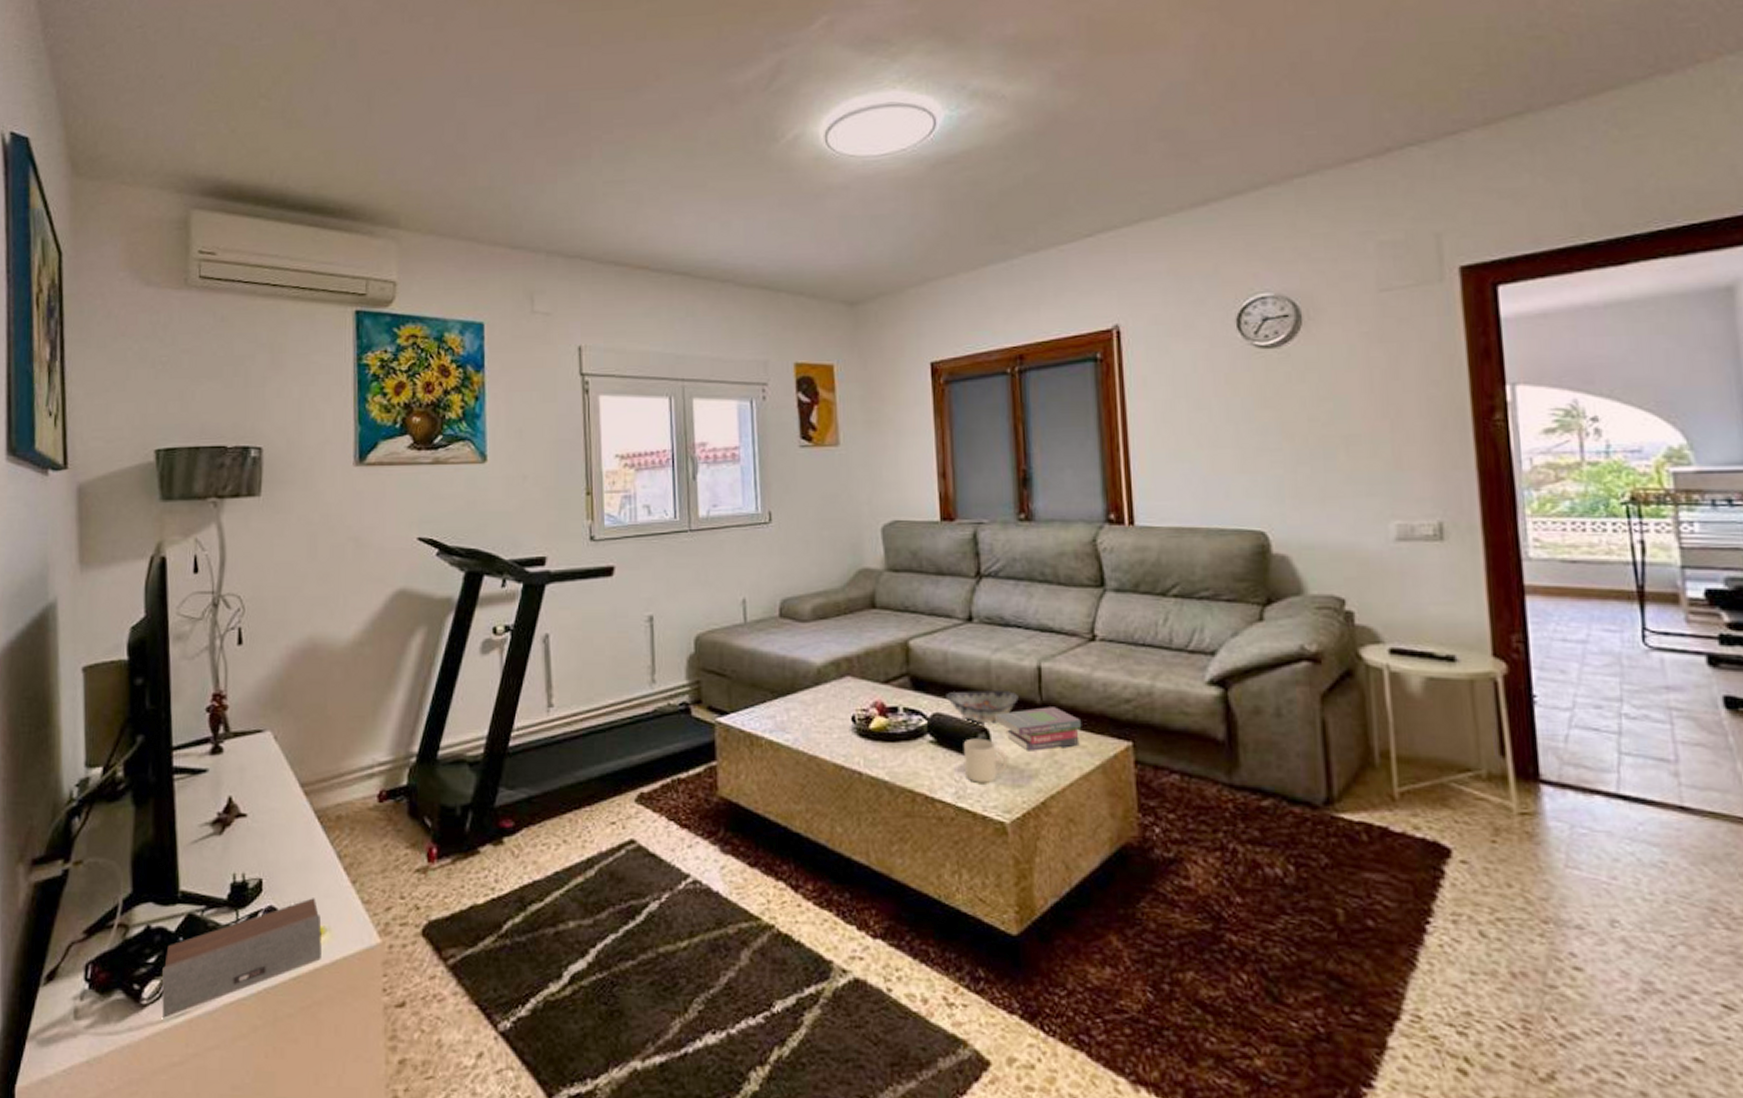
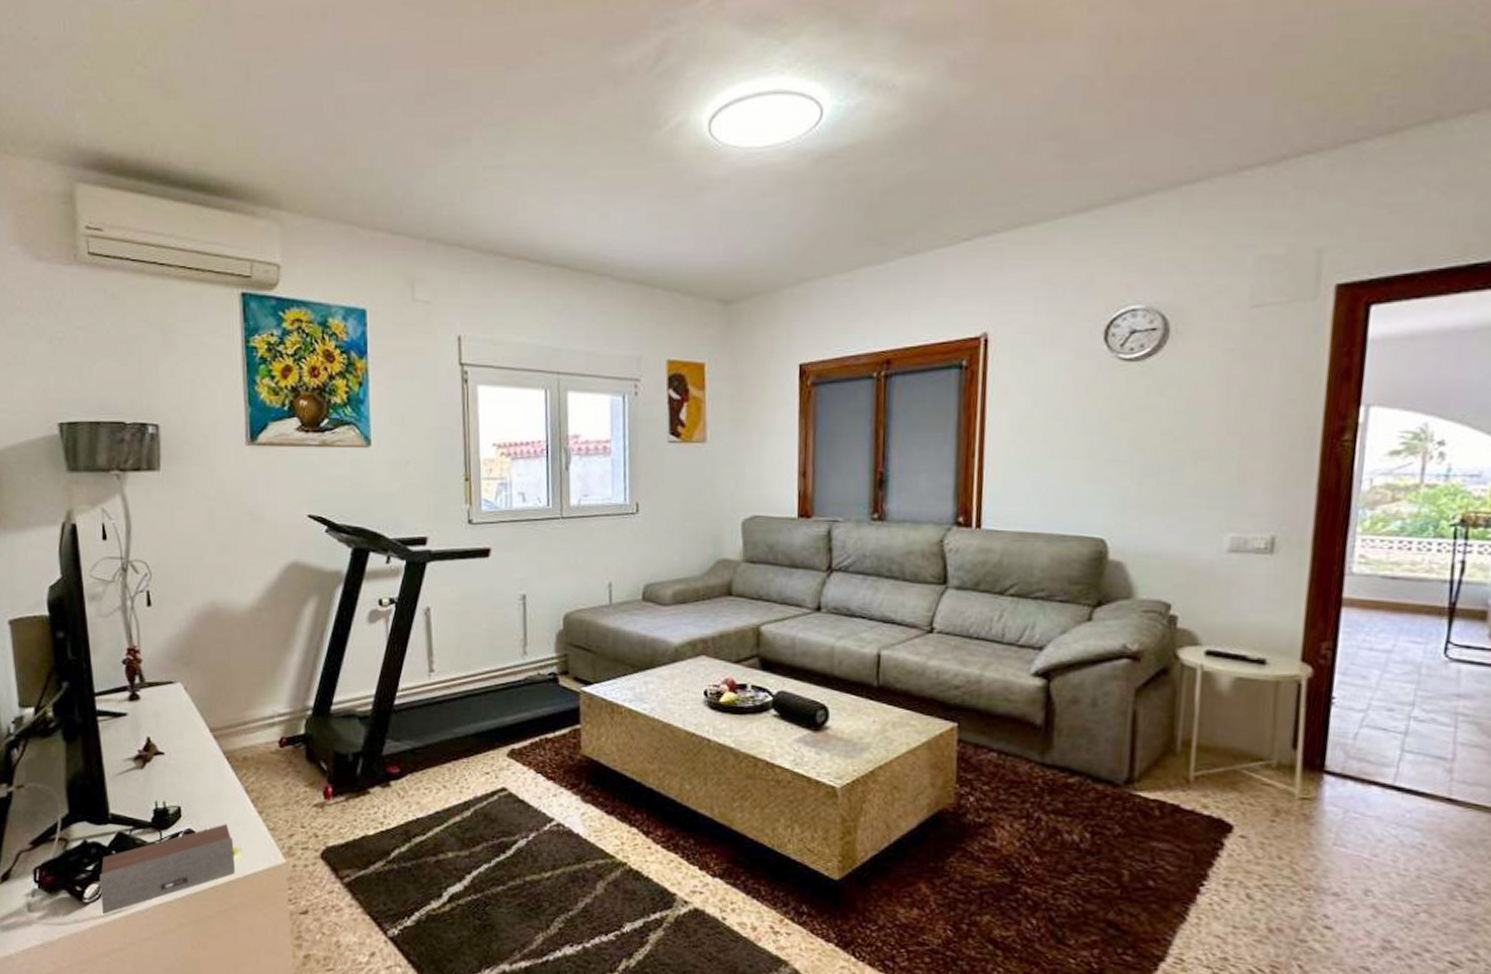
decorative bowl: present [946,689,1019,722] -> none [791,672,857,701]
mug: present [963,738,1008,783] -> none [803,714,843,753]
books: present [995,707,1082,751] -> none [835,689,914,728]

